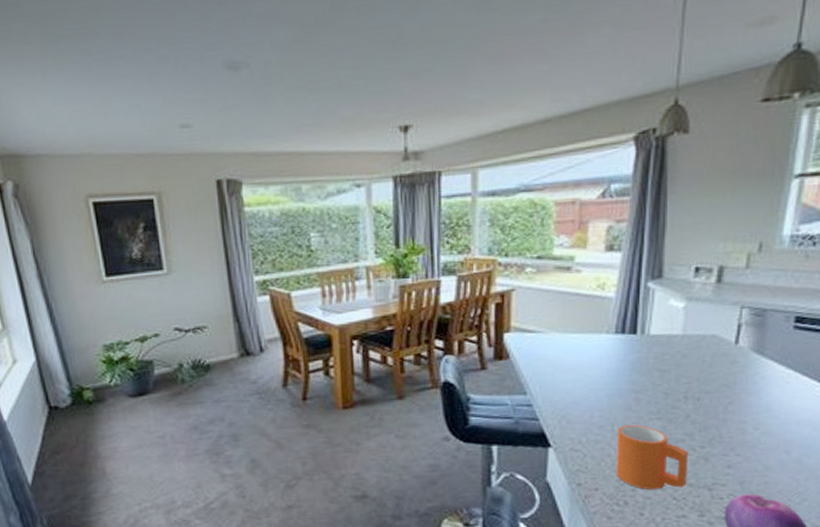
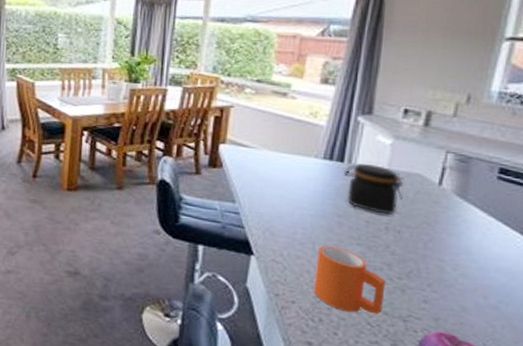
jar: none [638,332,700,384] -> present [344,164,403,216]

